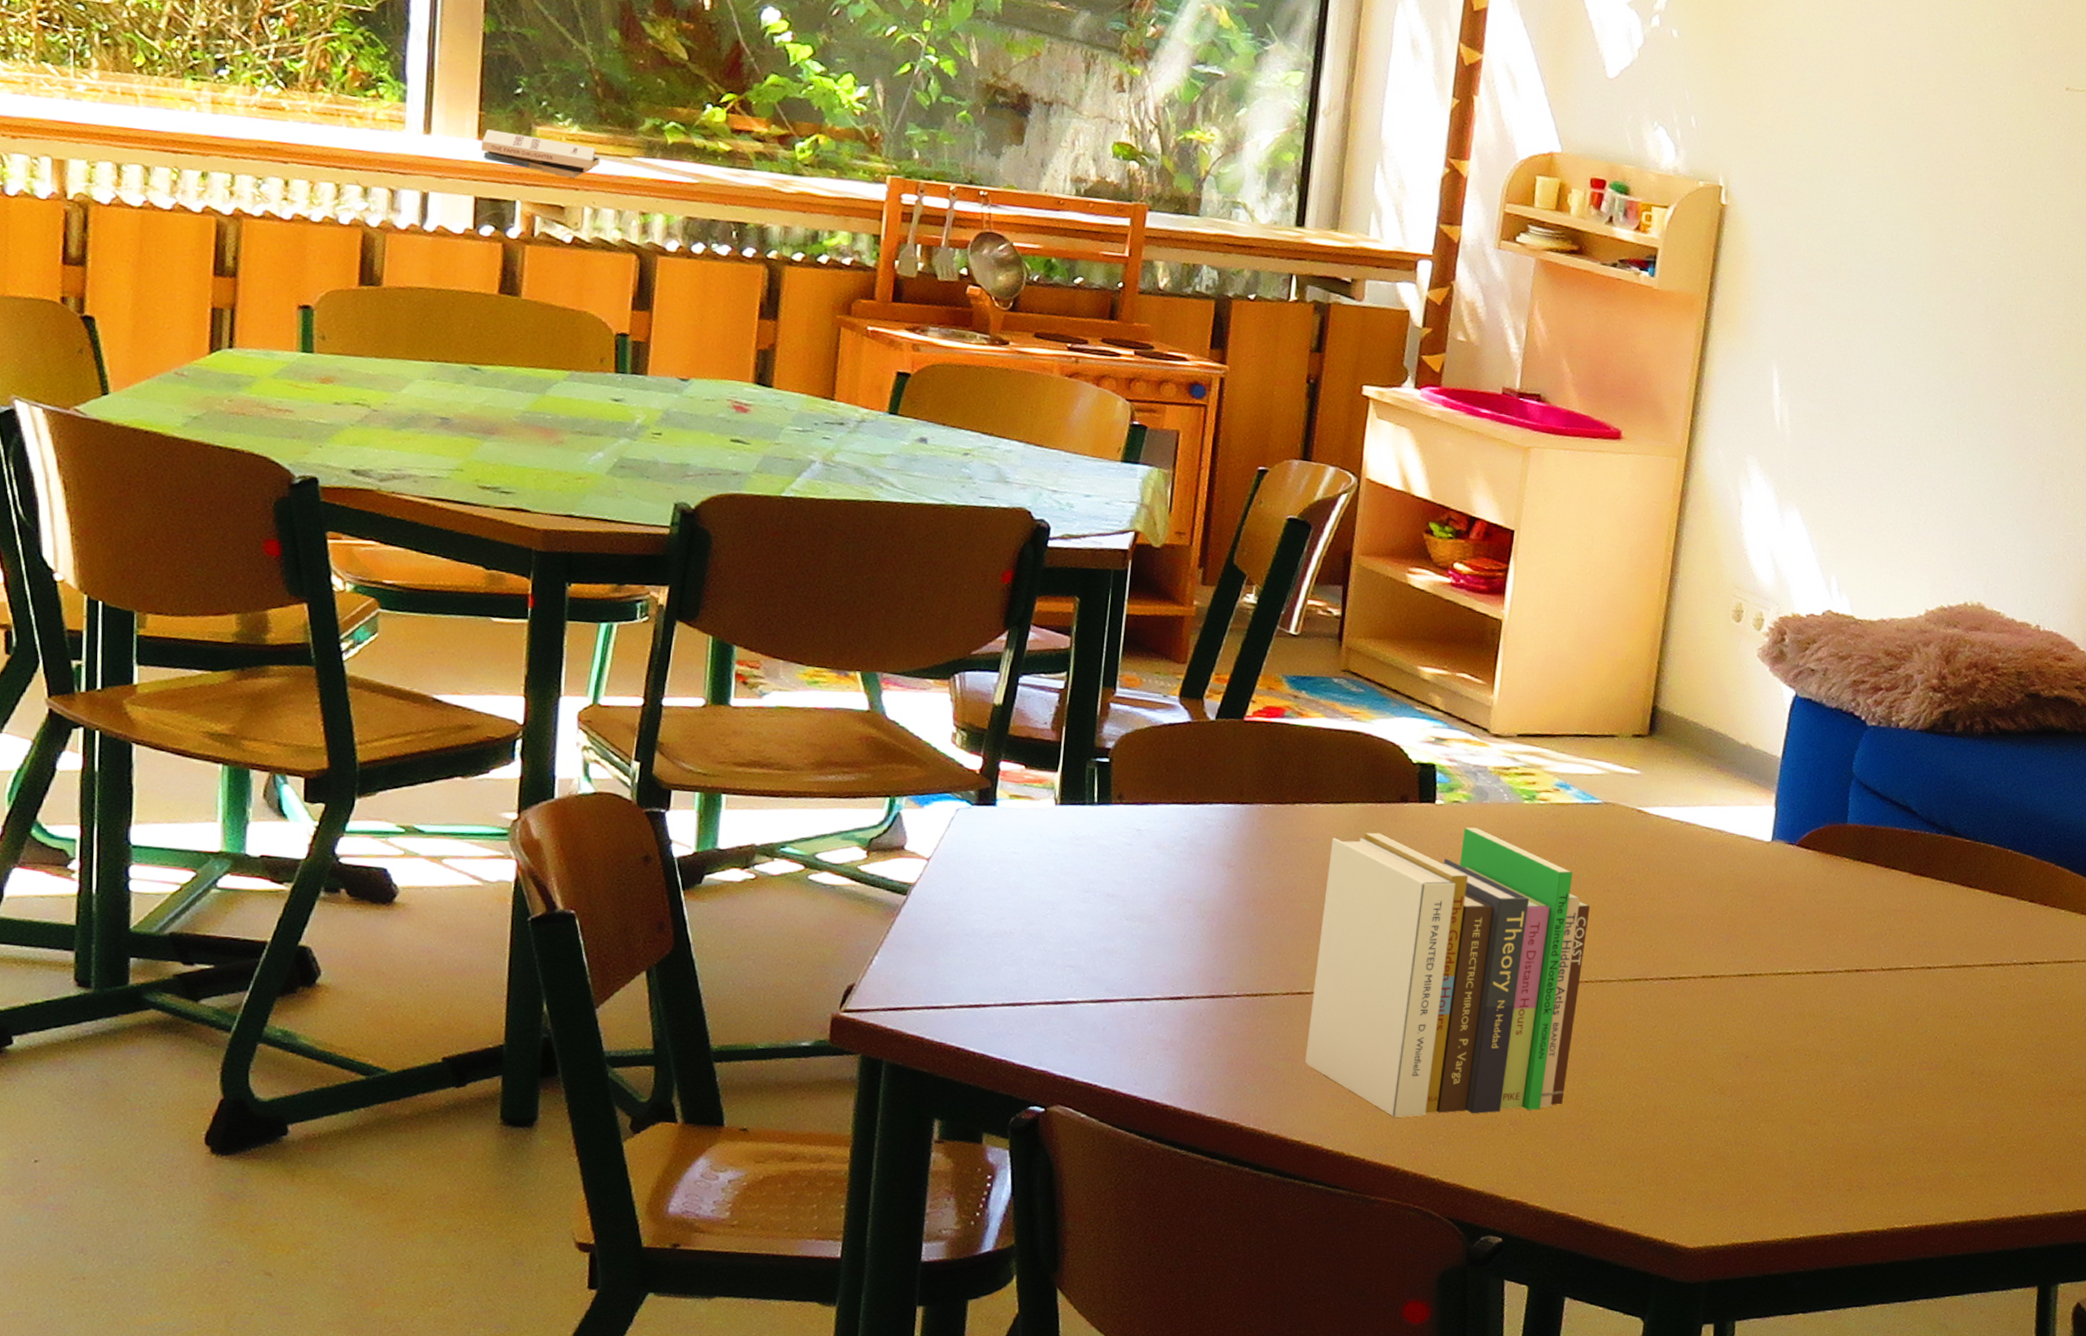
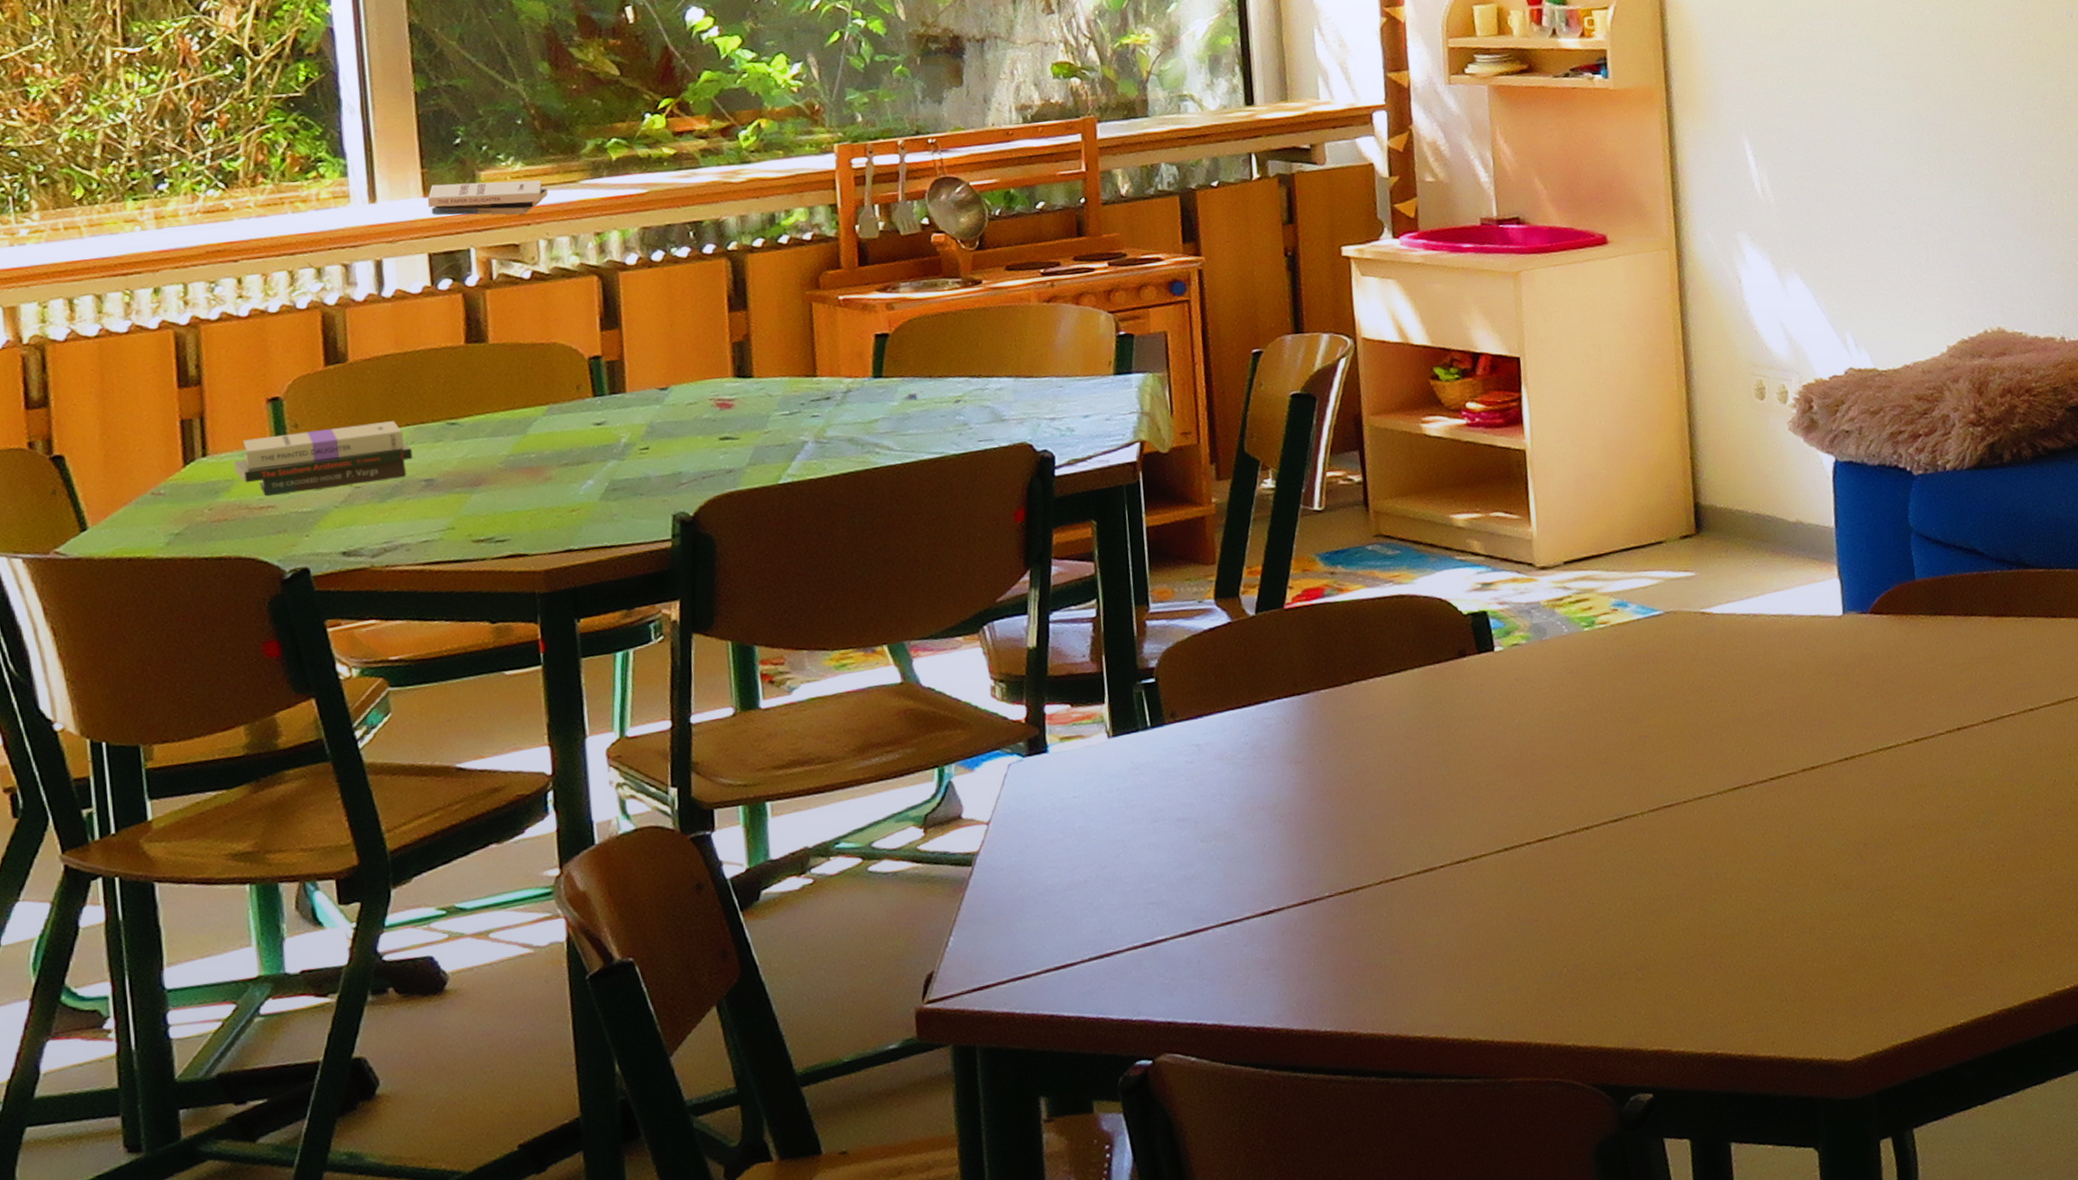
books: none [258,340,433,411] -> present [233,421,413,496]
books: present [1304,827,1591,1118] -> none [1396,666,1686,989]

